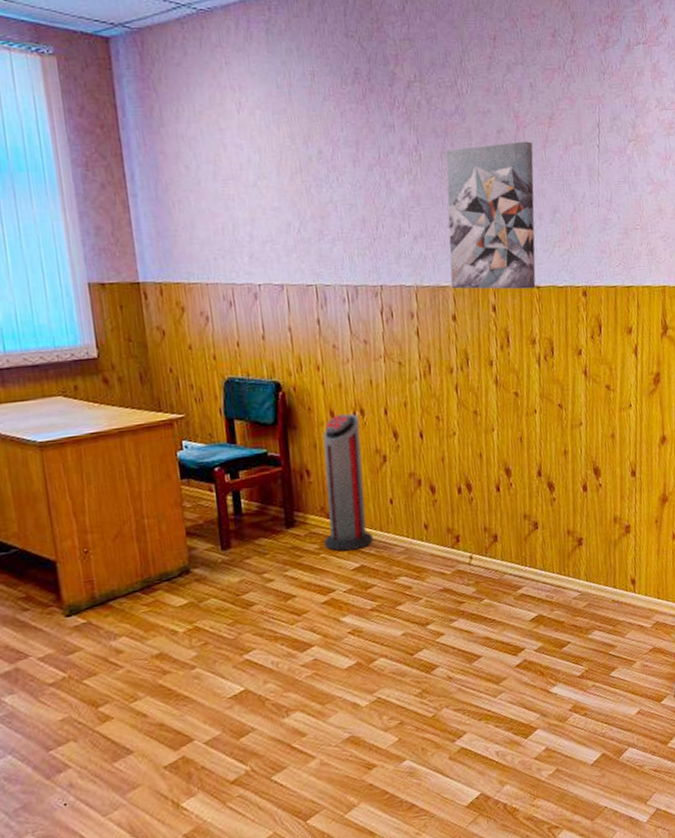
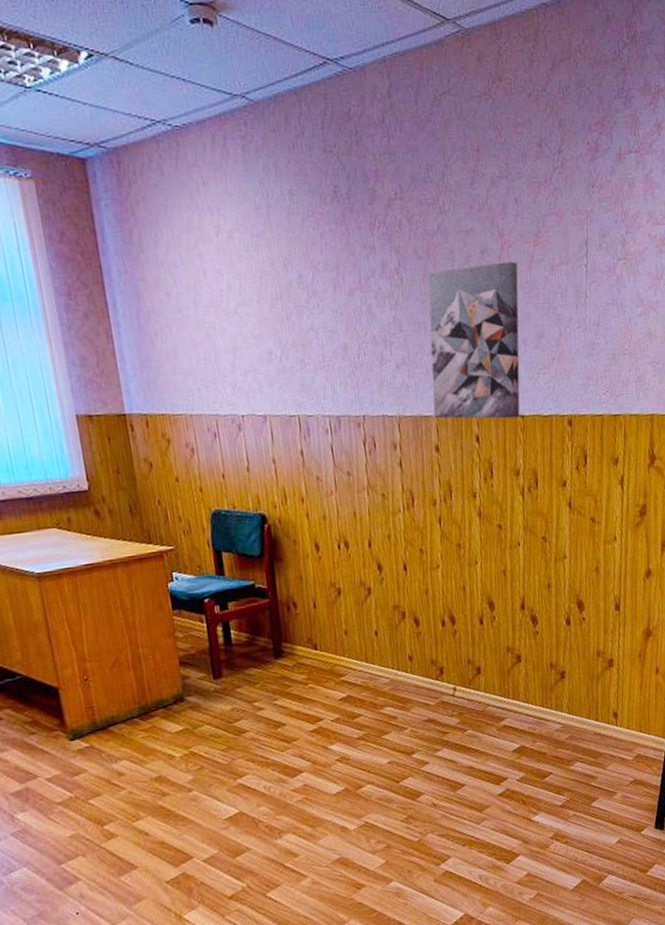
air purifier: present [323,413,374,552] -> none [308,546,359,682]

